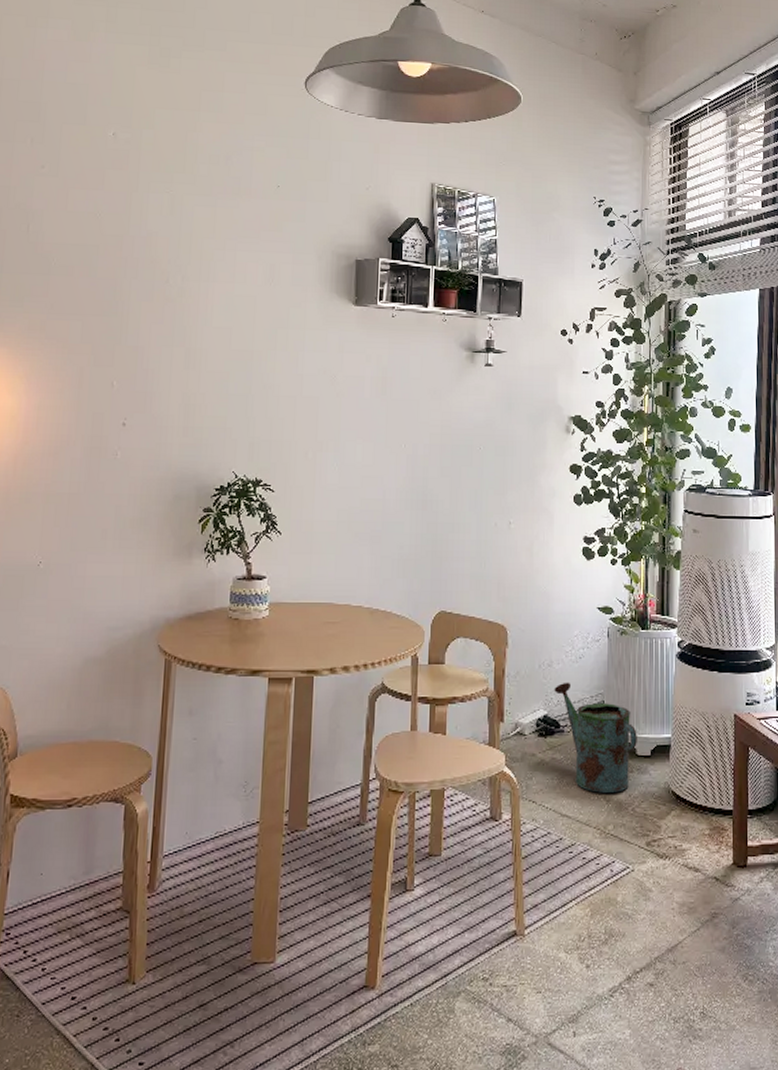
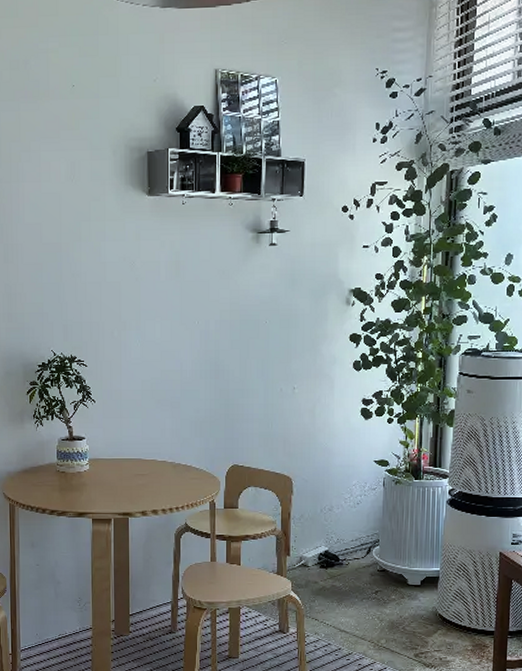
watering can: present [554,682,637,793] -> none [334,523,409,614]

